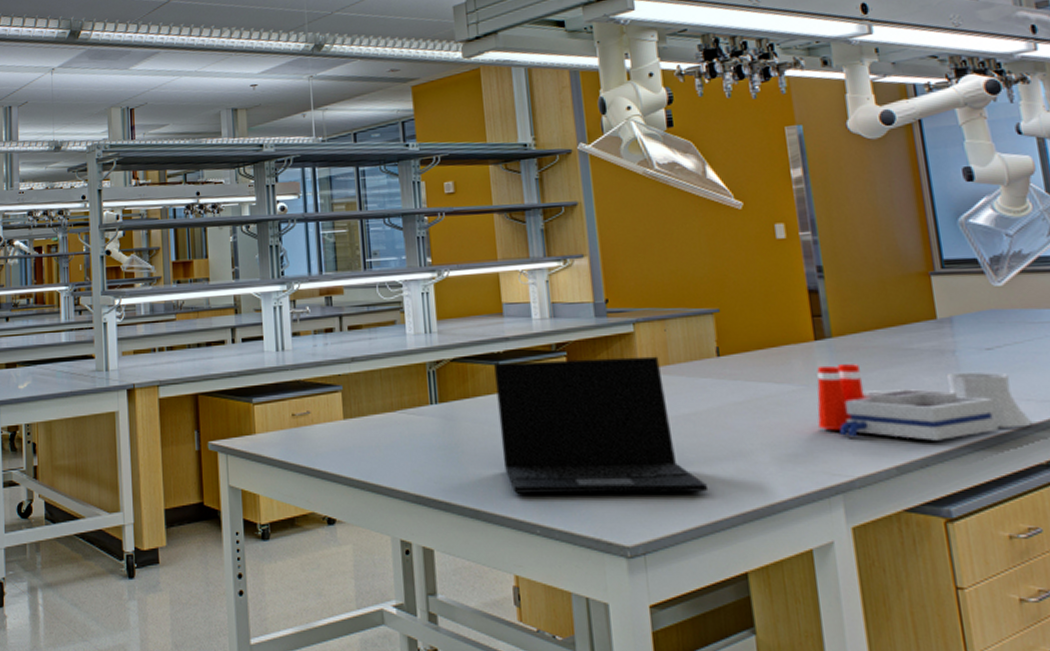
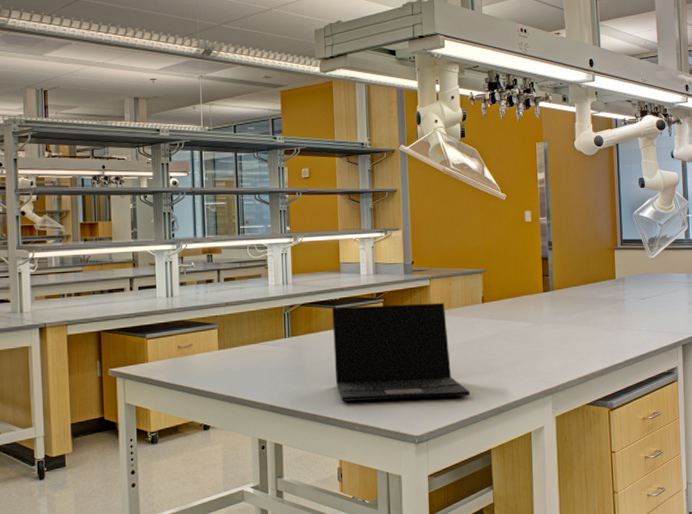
laboratory equipment: present [816,364,1034,441] -> none [541,308,663,359]

